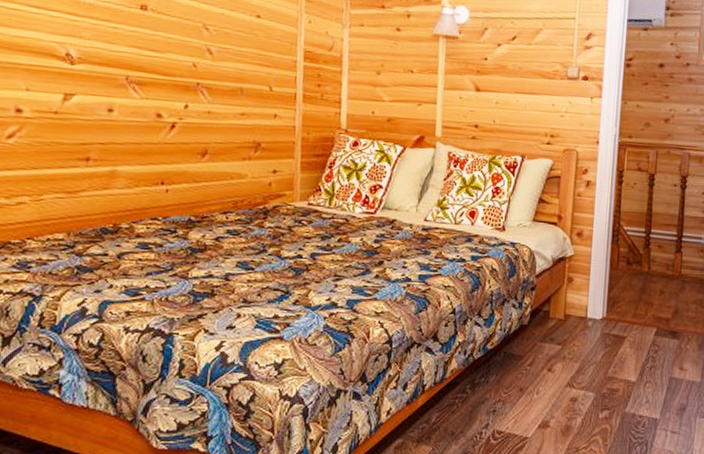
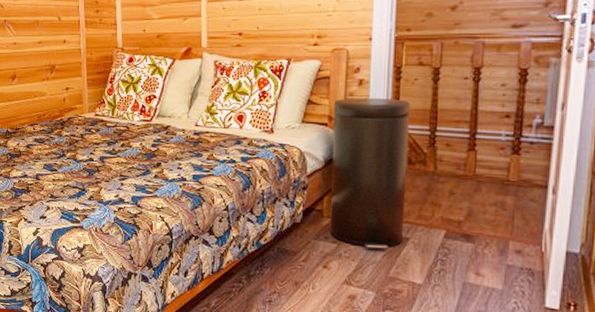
pedal bin: none [555,198,630,349] -> present [330,98,410,249]

